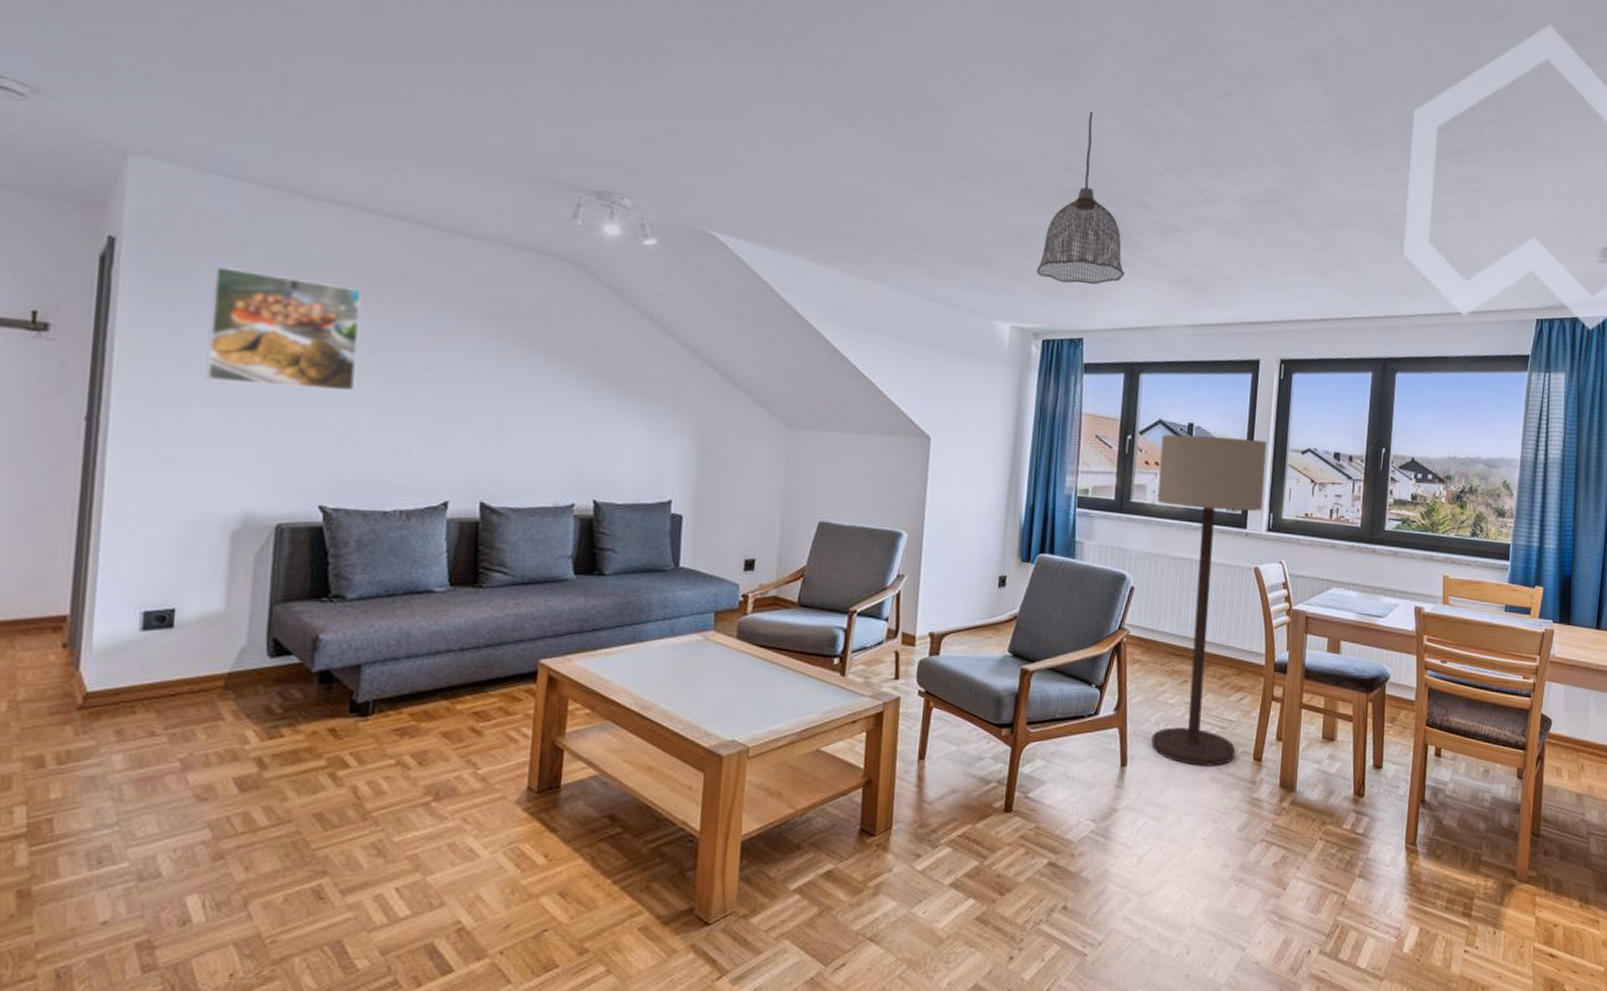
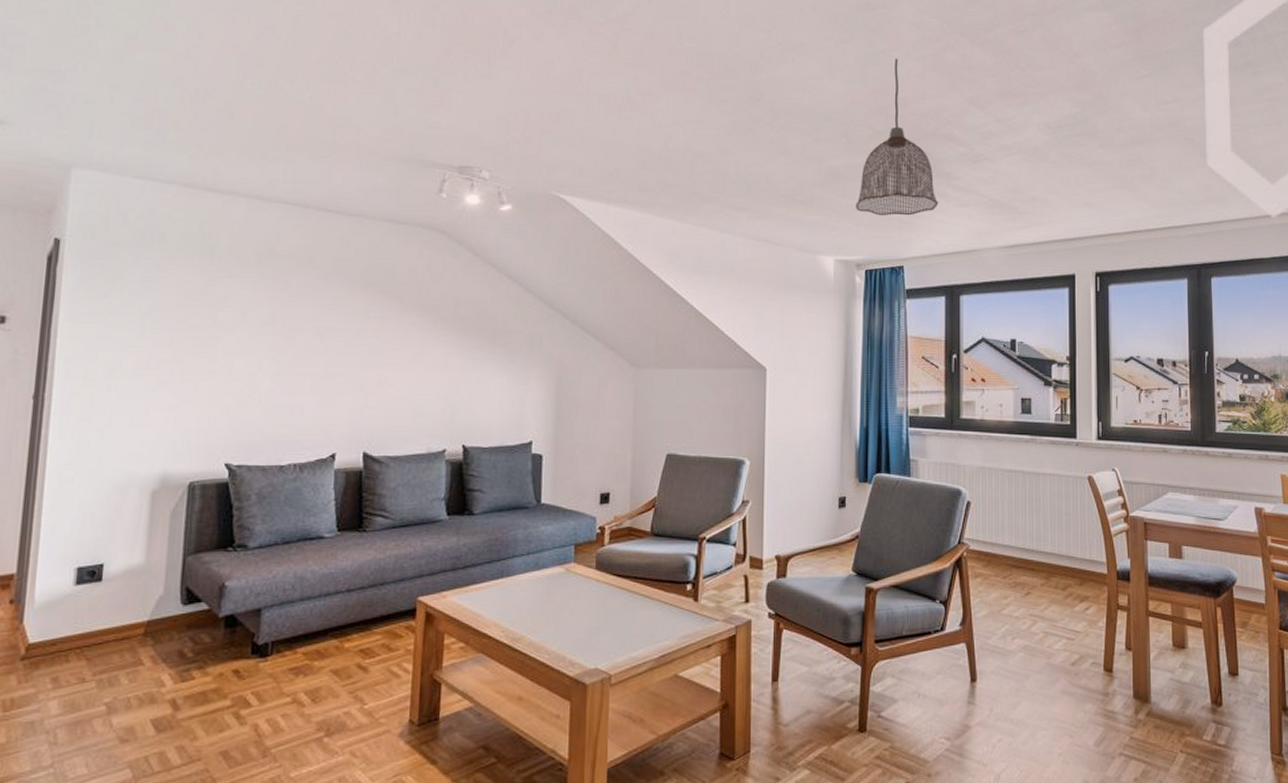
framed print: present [205,266,361,392] -> none [131,258,260,359]
floor lamp: present [1151,434,1267,766] -> none [985,350,1091,679]

